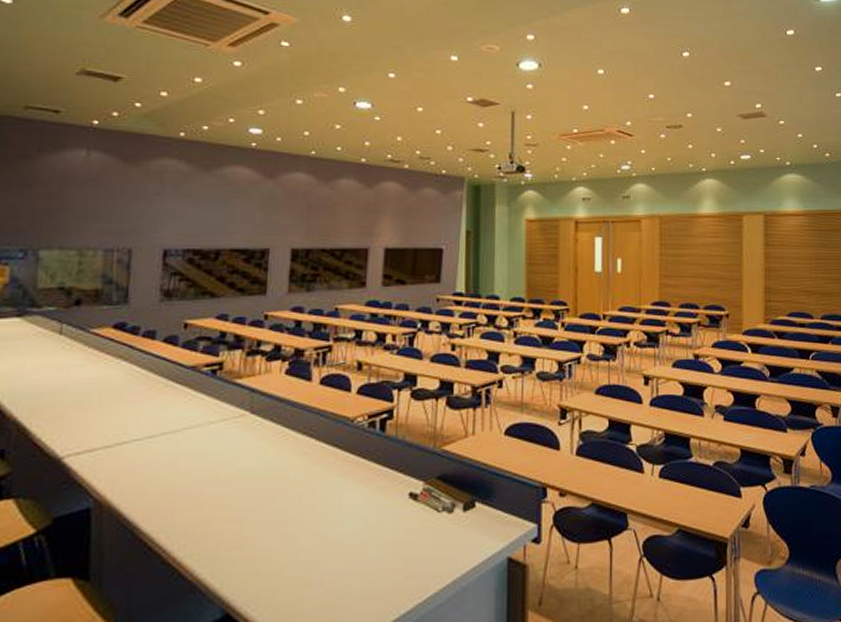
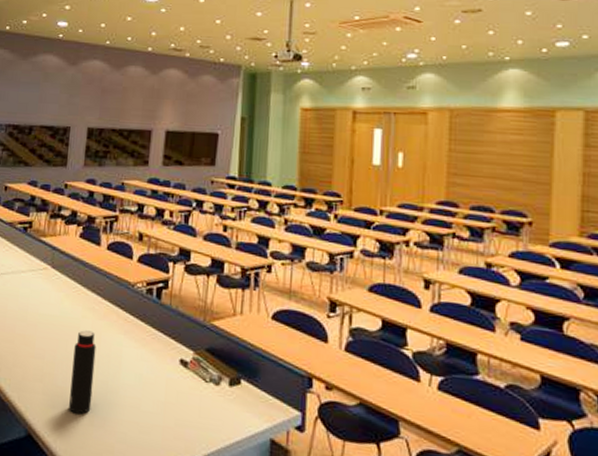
water bottle: none [278,479,310,578] -> present [69,330,97,415]

